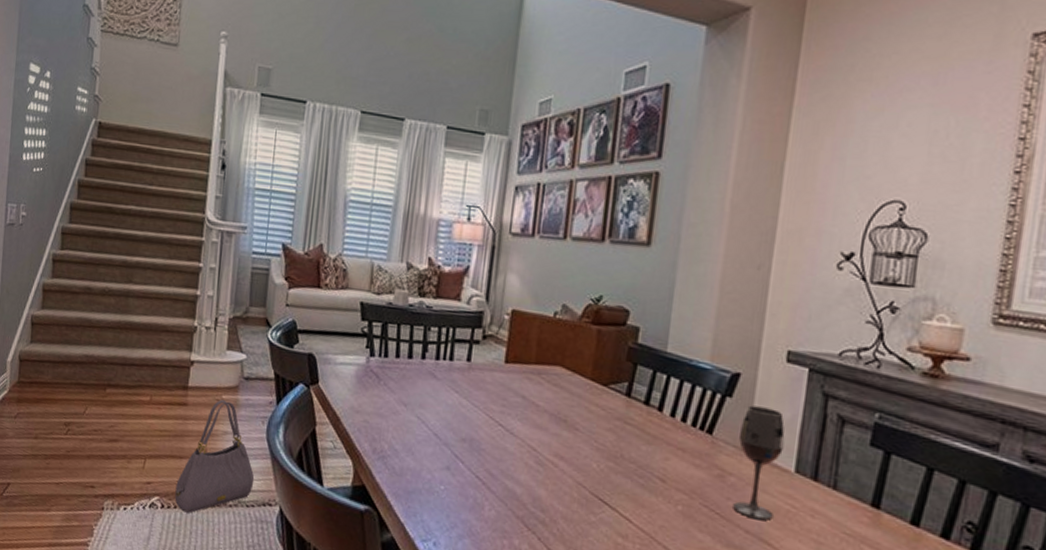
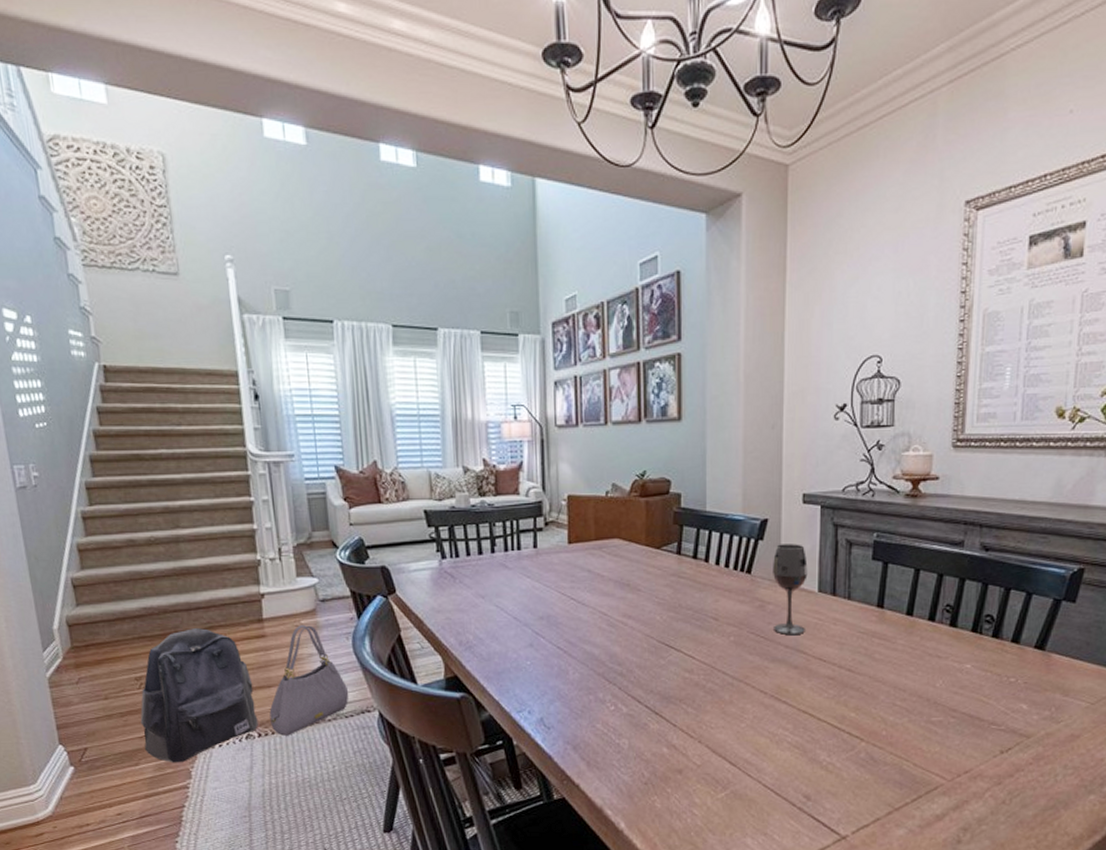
backpack: none [59,383,167,518] -> present [140,628,258,763]

